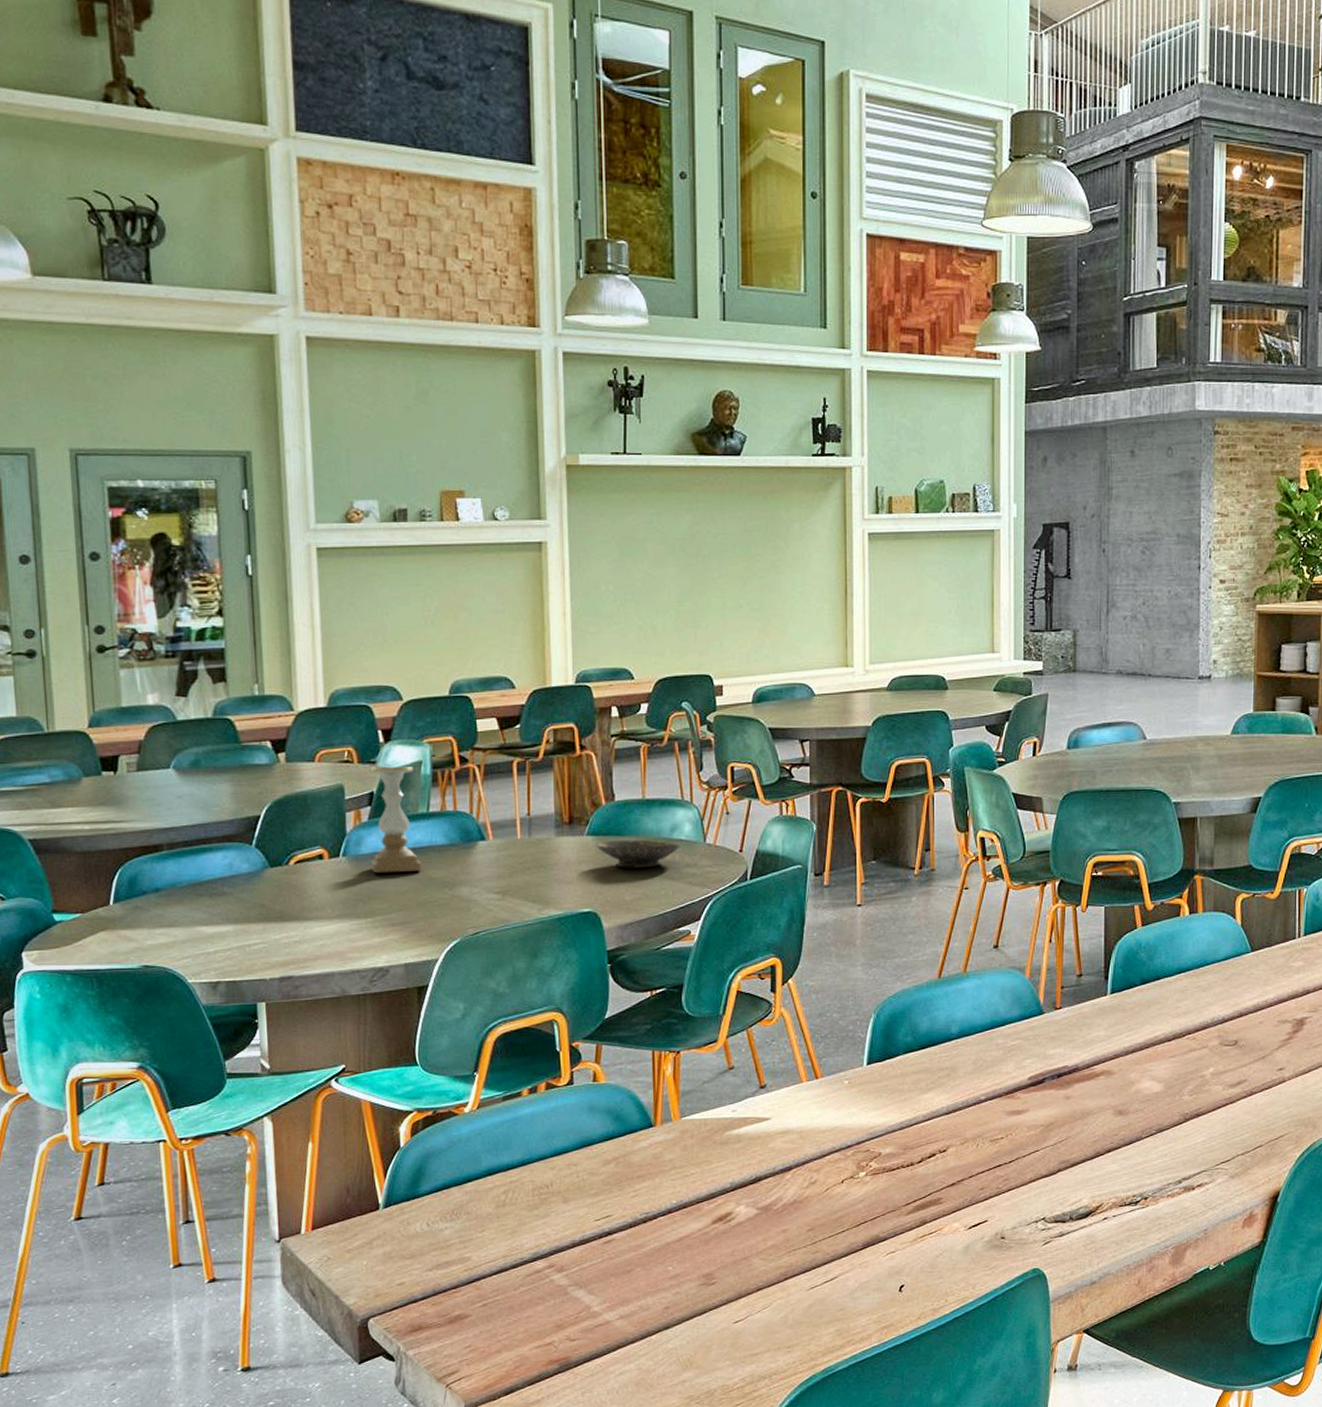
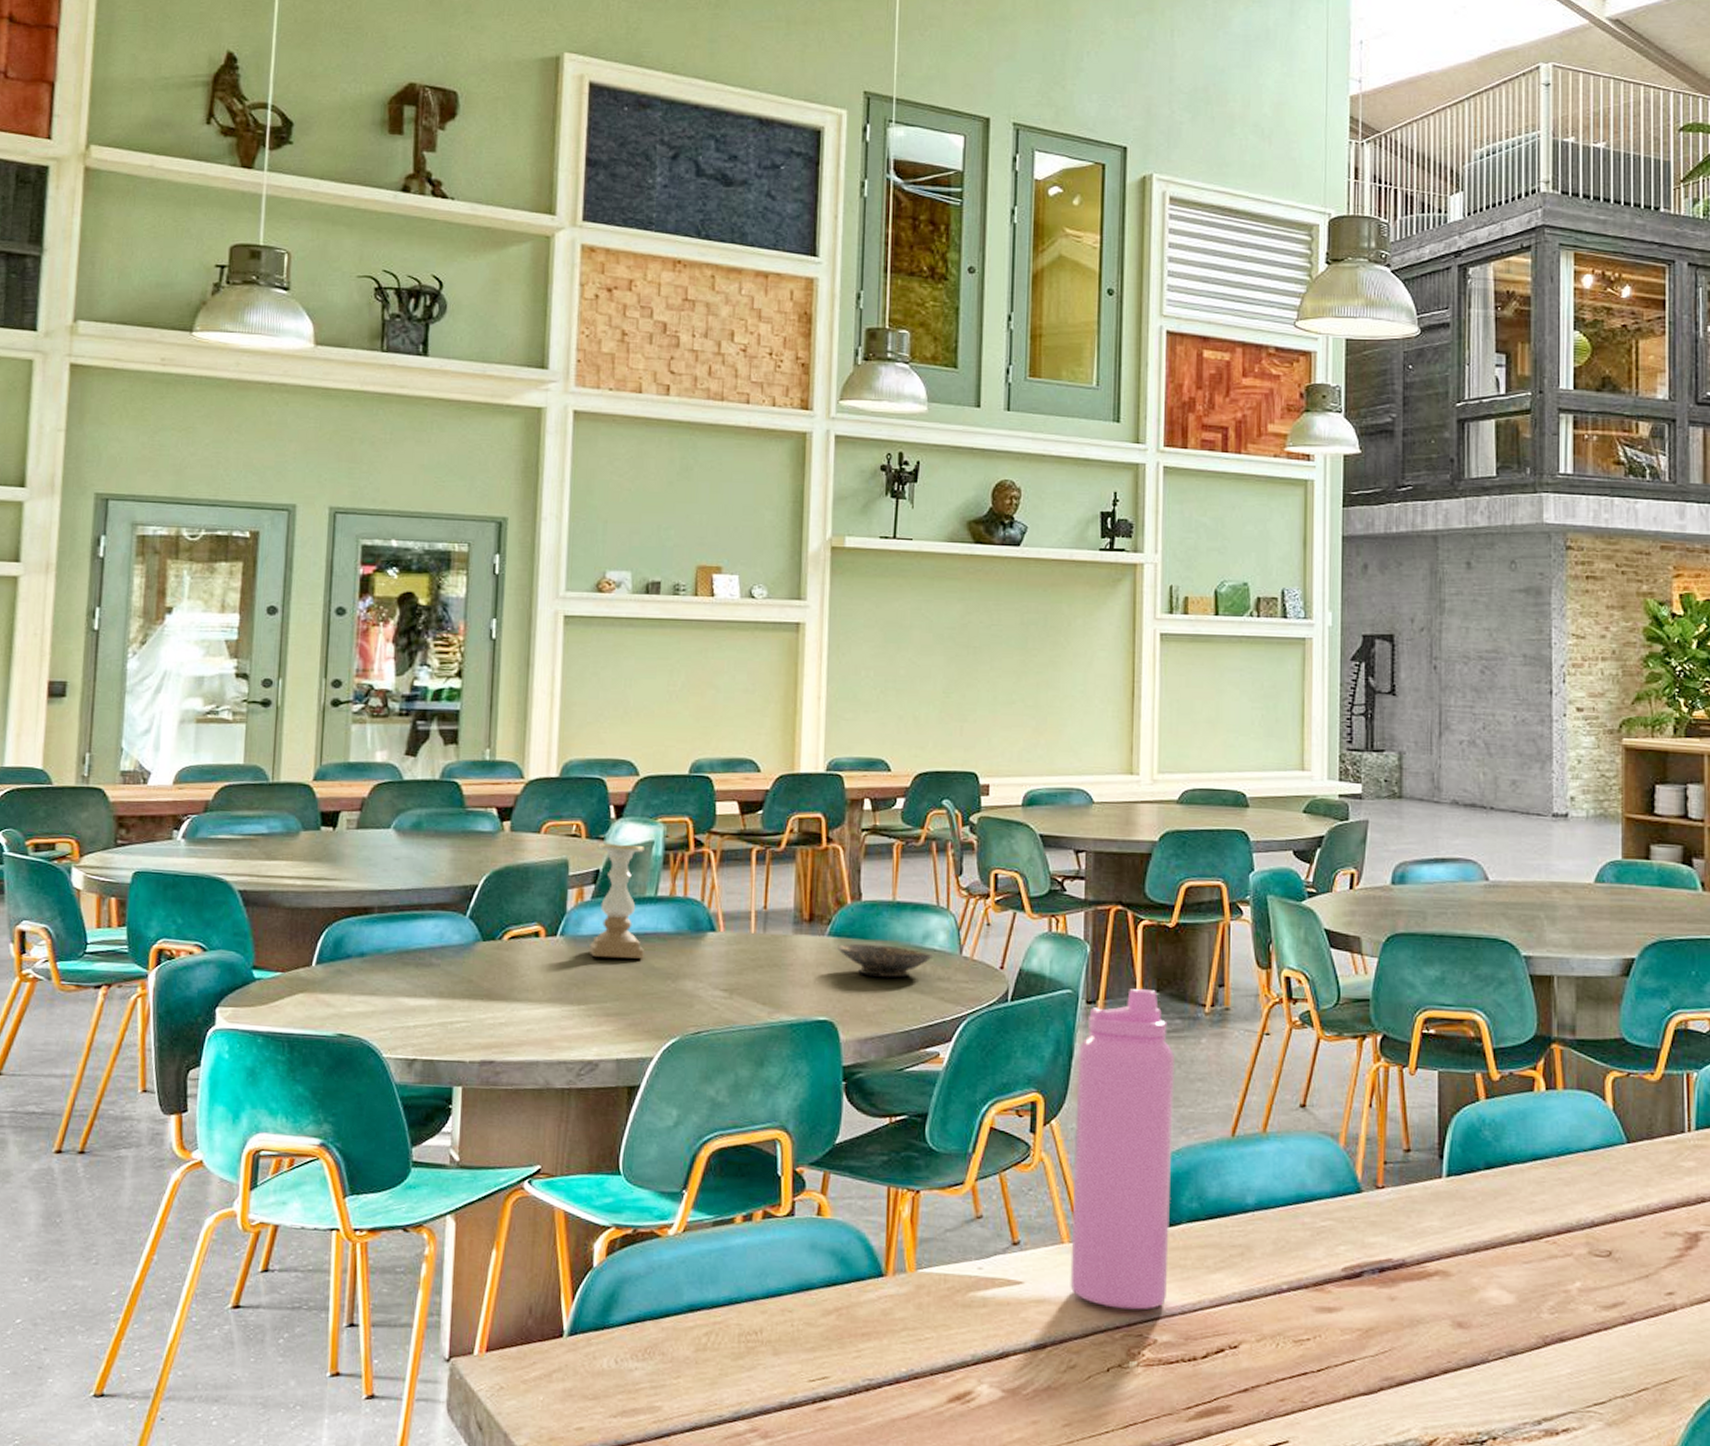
water bottle: none [809,858,890,1131] -> present [1070,988,1174,1310]

